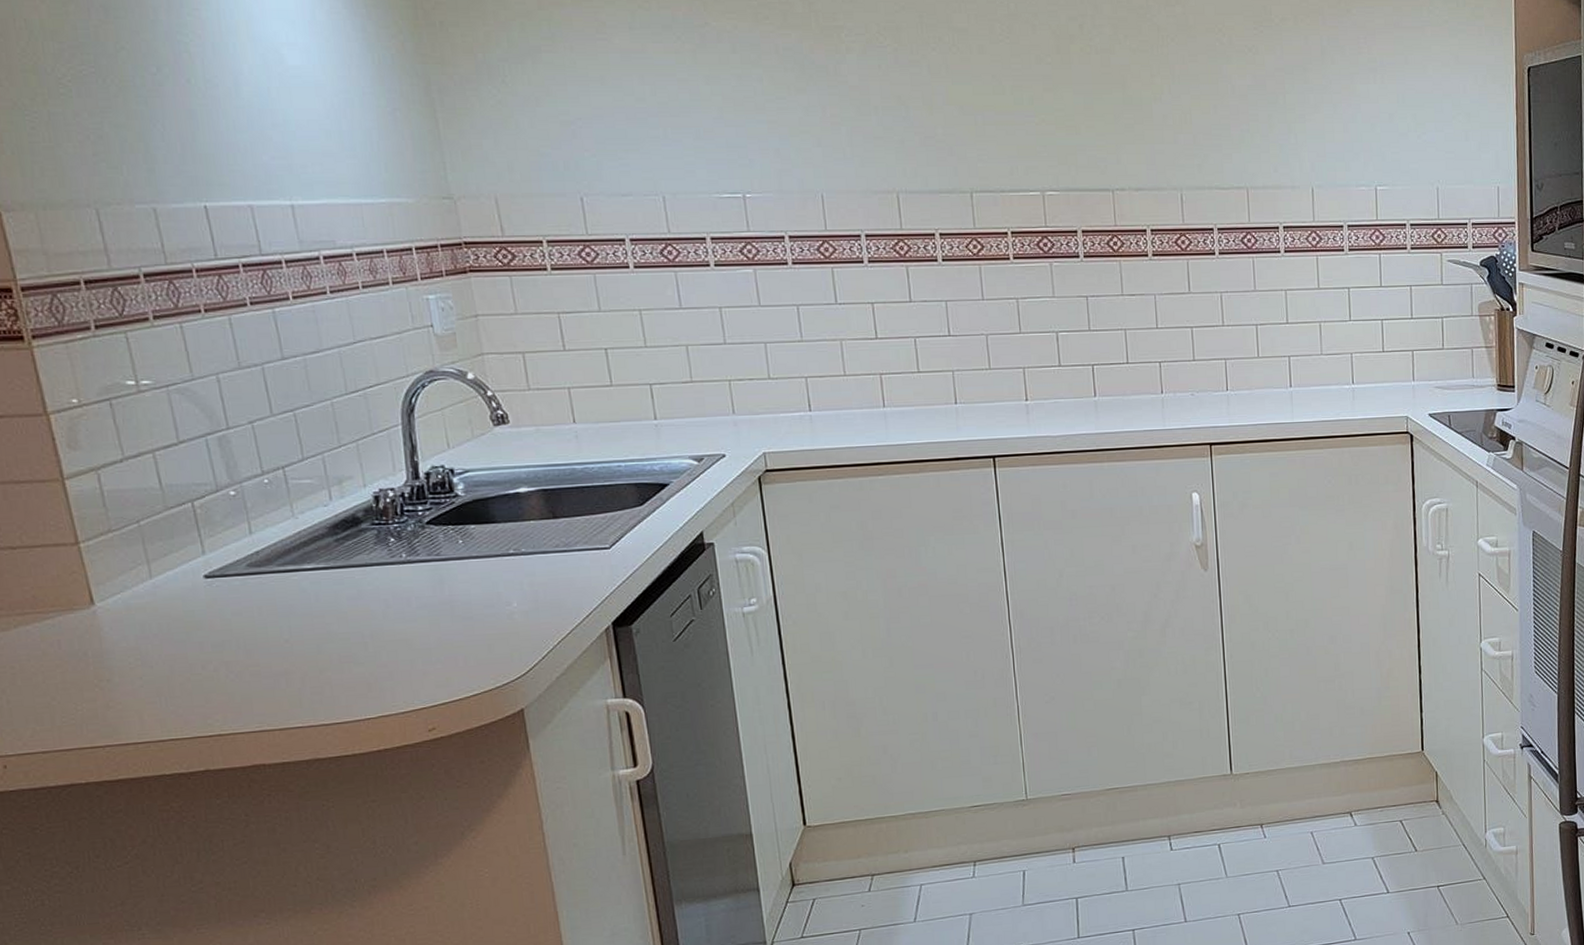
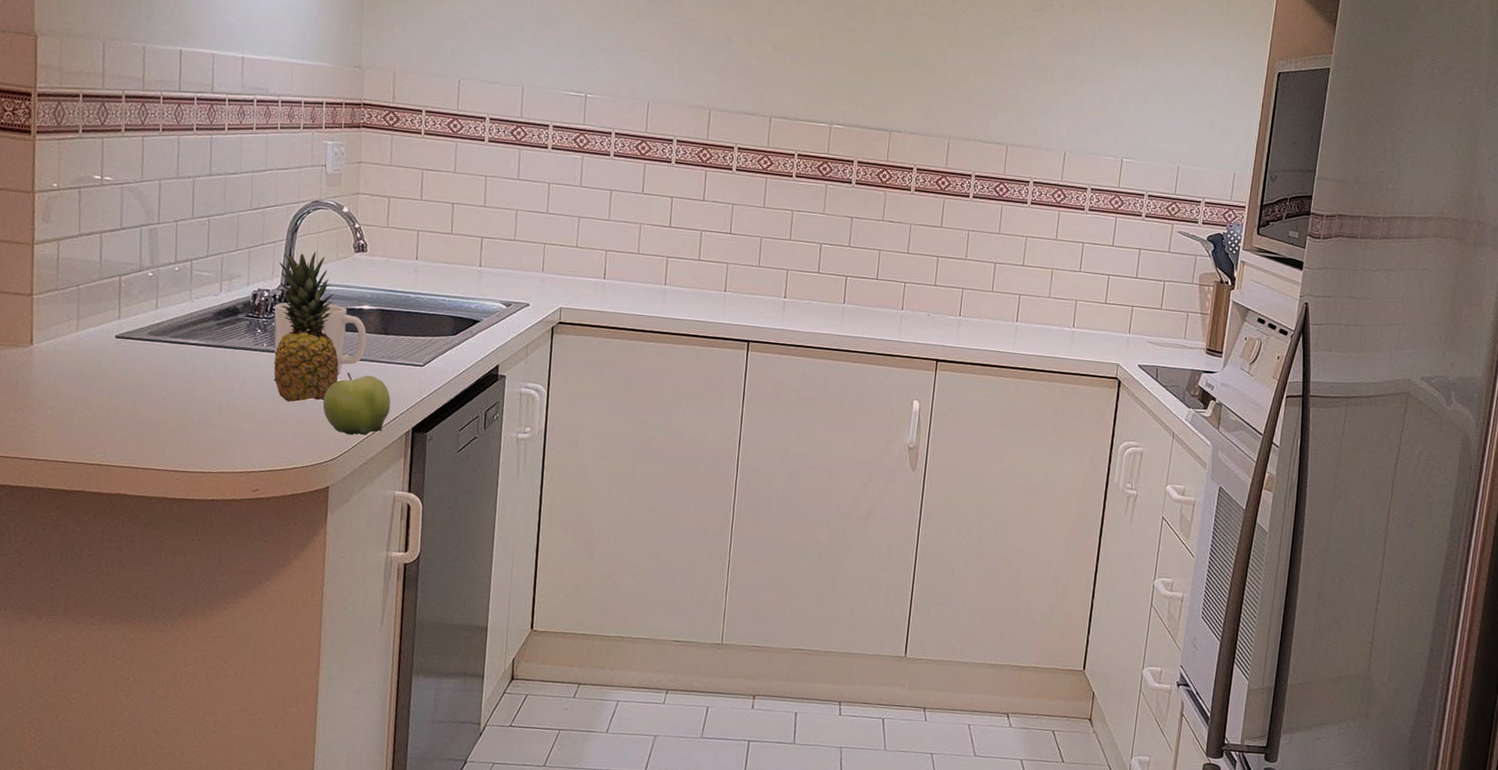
fruit: none [400,432,506,618] -> present [273,251,339,402]
mug: none [405,493,534,577] -> present [274,302,367,376]
fruit: none [493,570,580,645] -> present [322,372,391,436]

